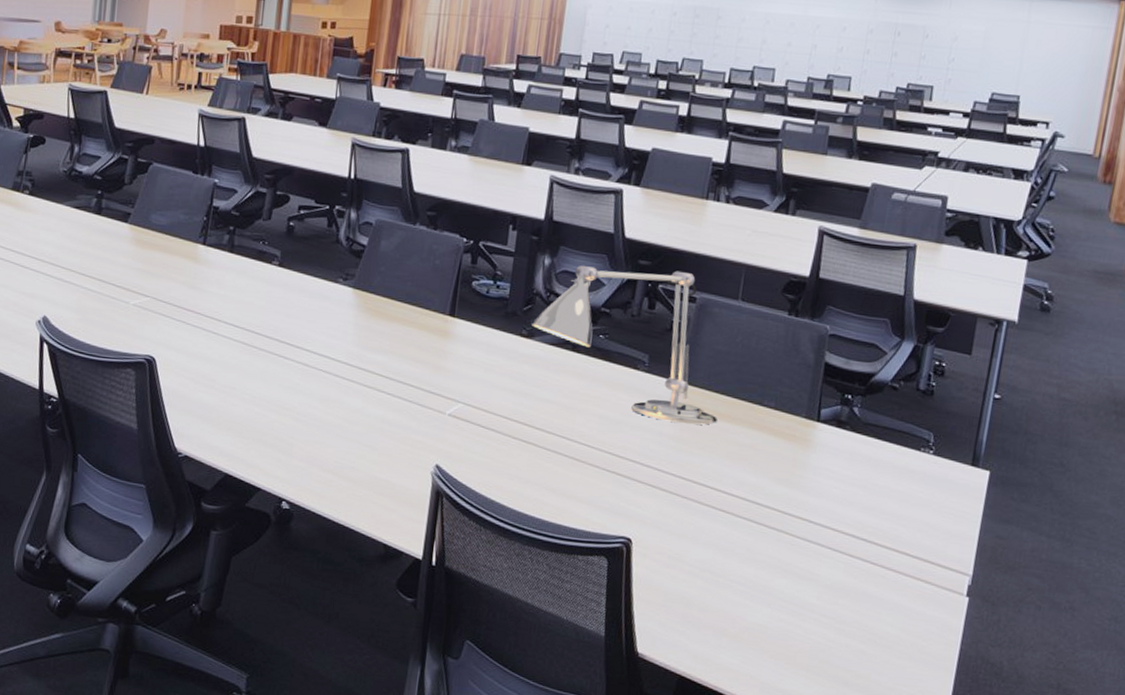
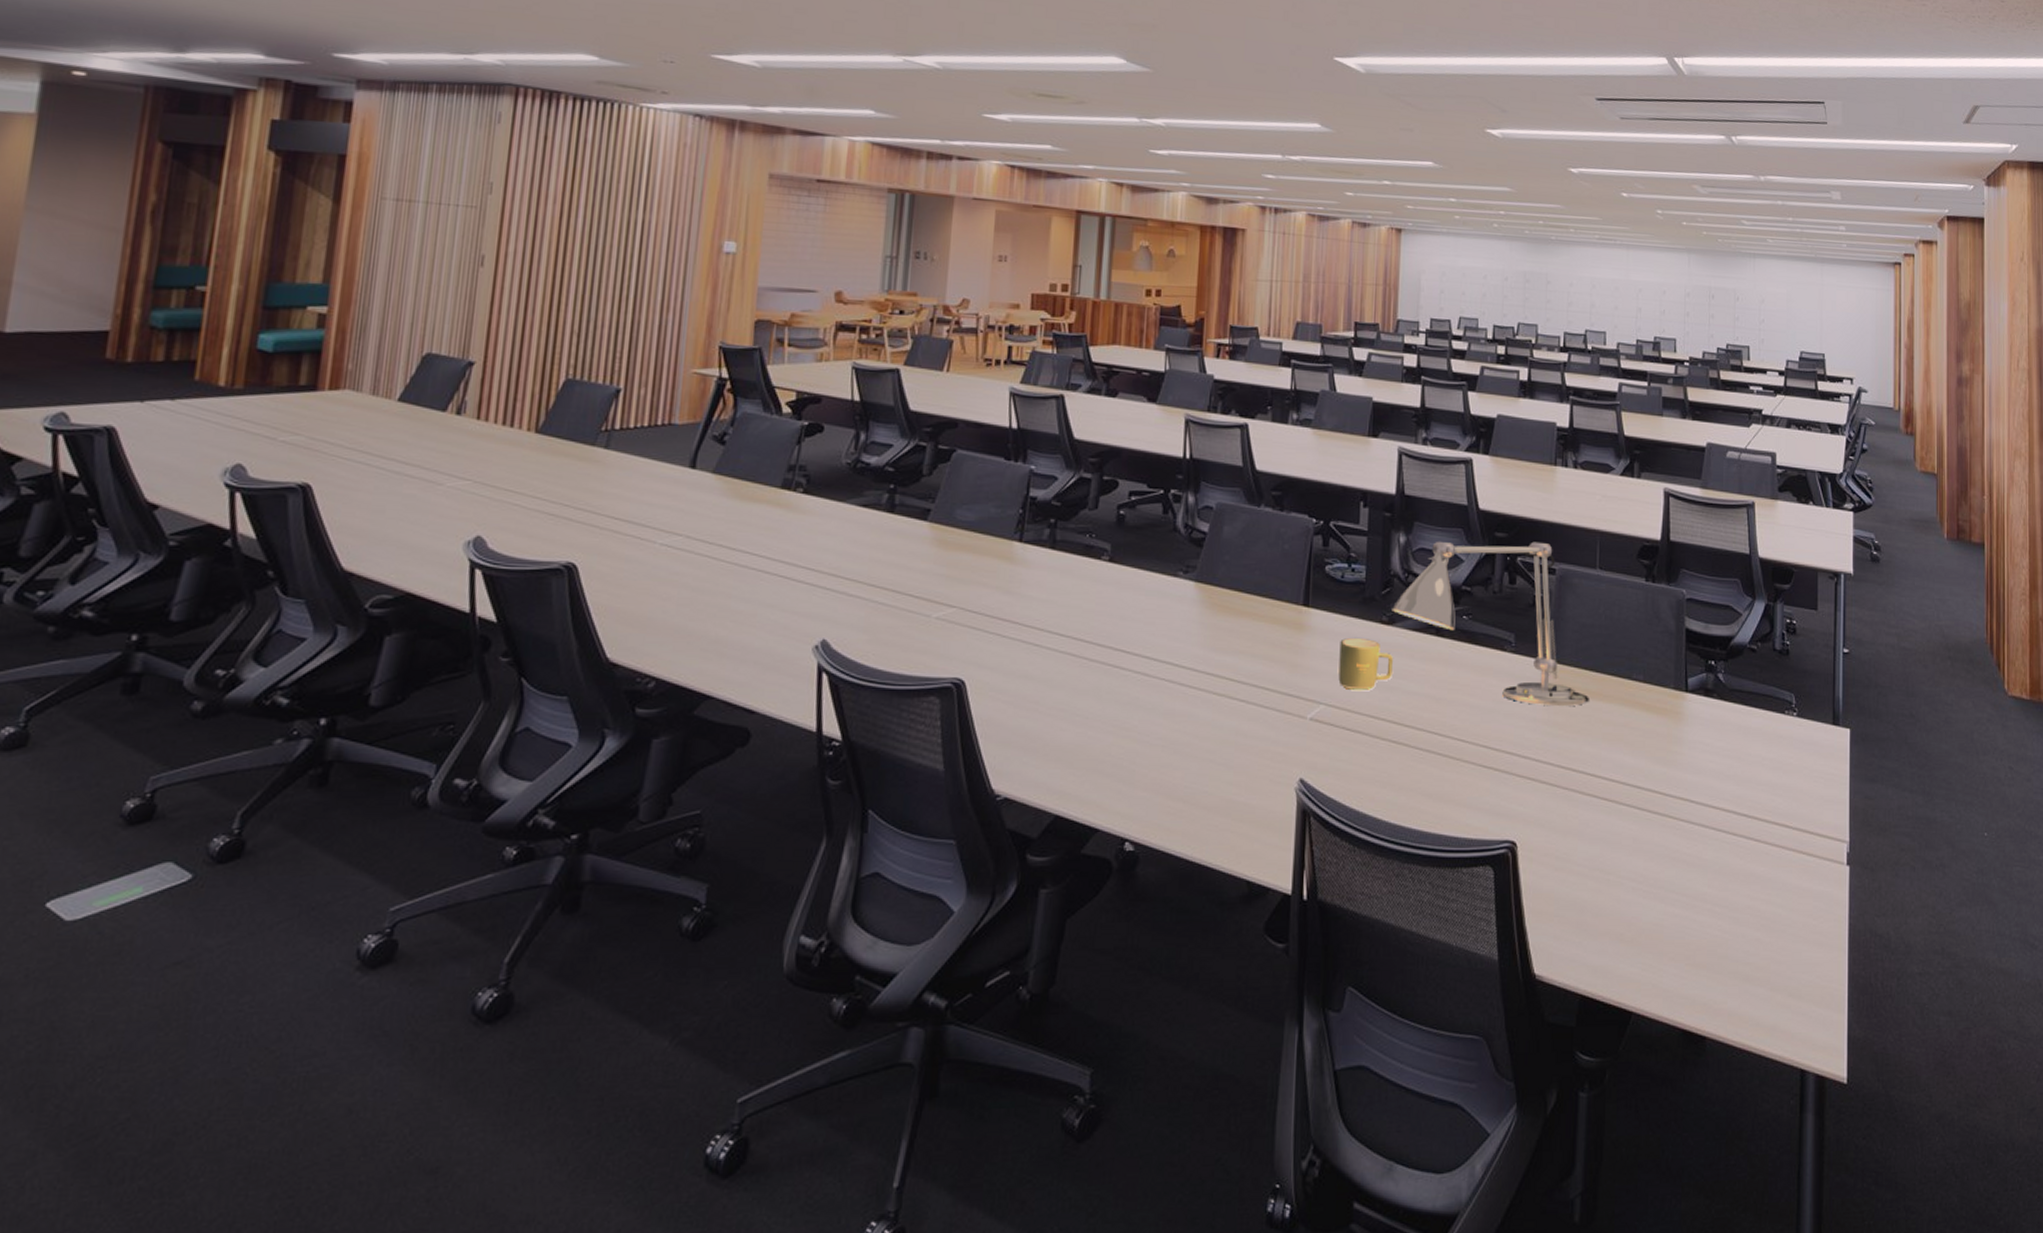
mug: none [477,347,529,394] -> present [1338,637,1393,690]

